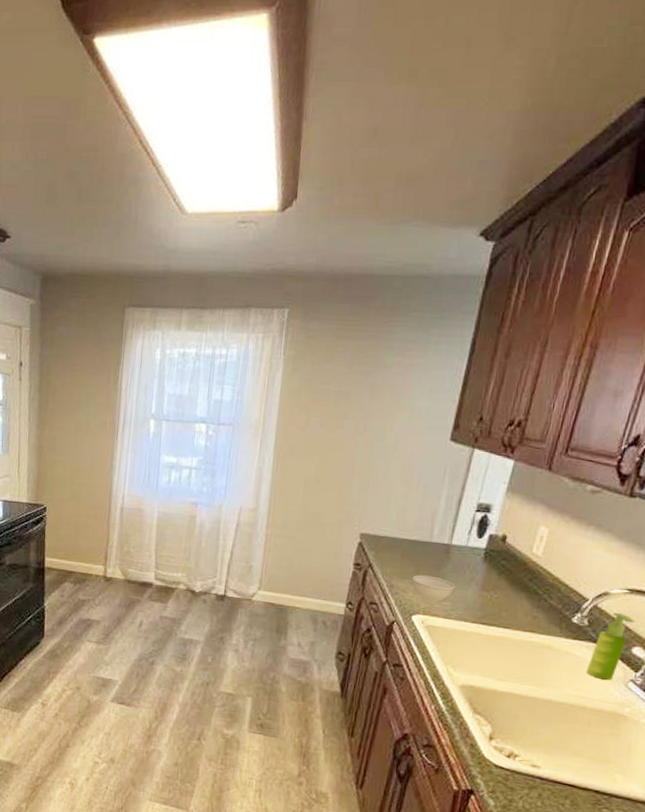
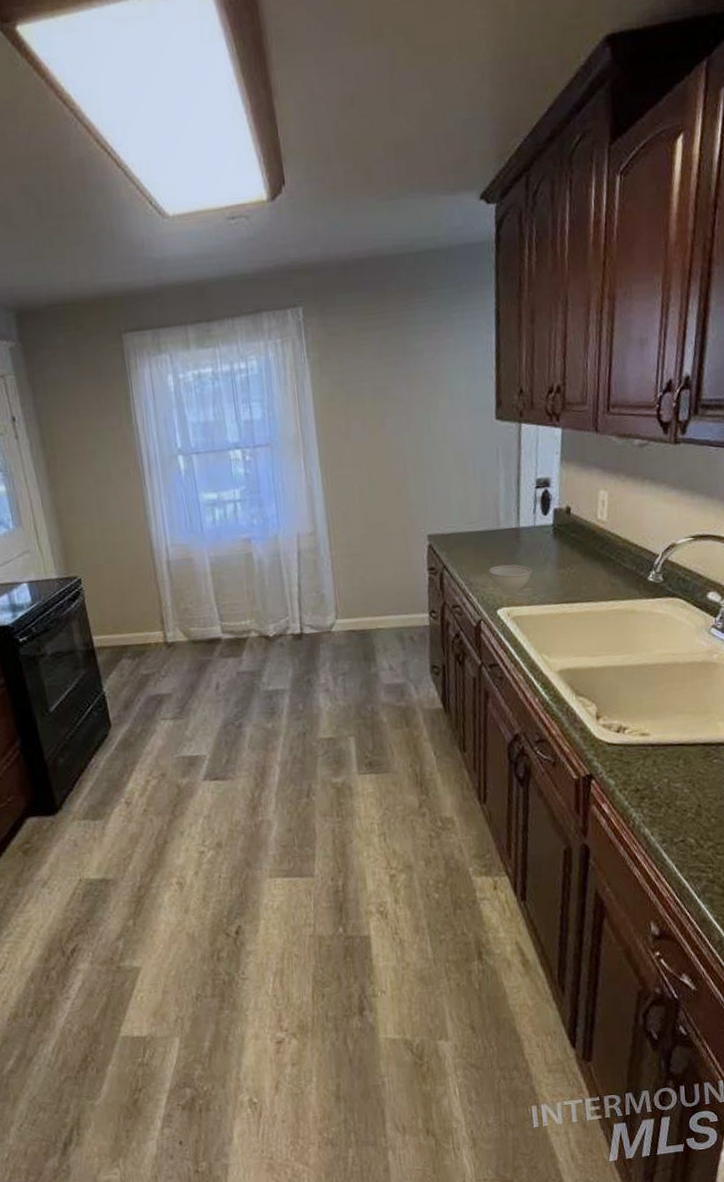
soap dispenser: present [586,613,635,680] -> none [671,562,705,632]

